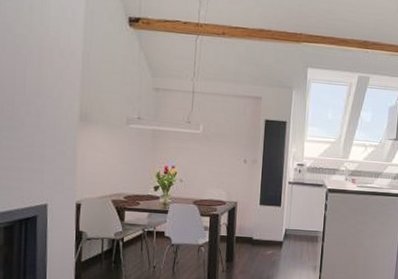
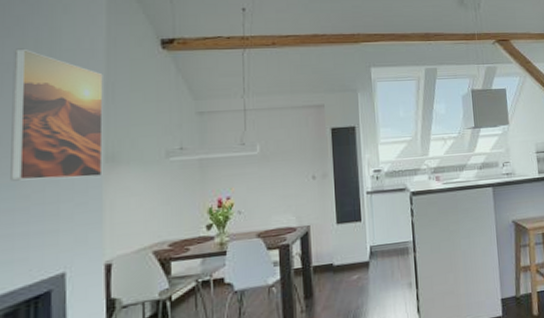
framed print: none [10,11,81,132] -> present [10,48,103,181]

